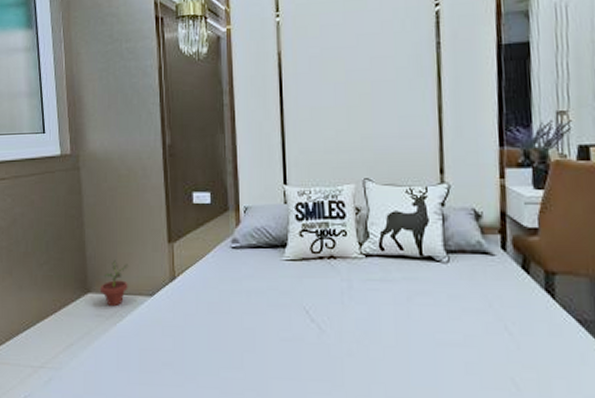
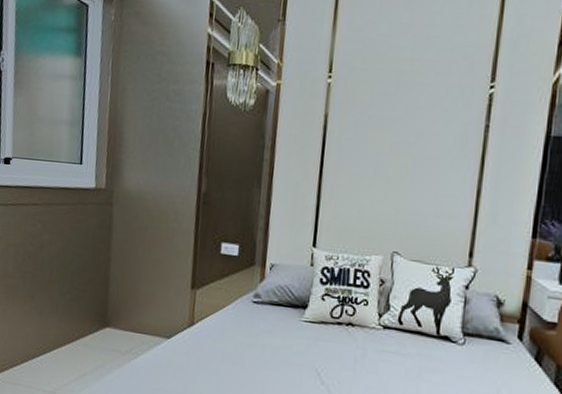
potted plant: present [99,259,128,307] -> none [118,298,149,344]

